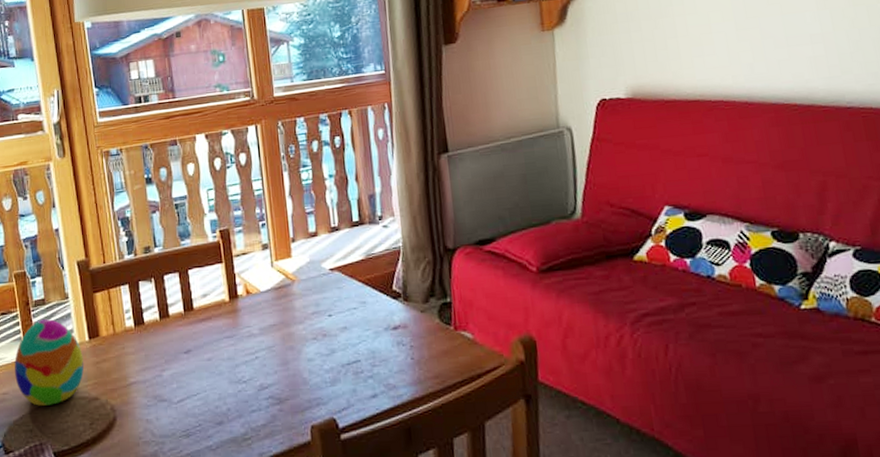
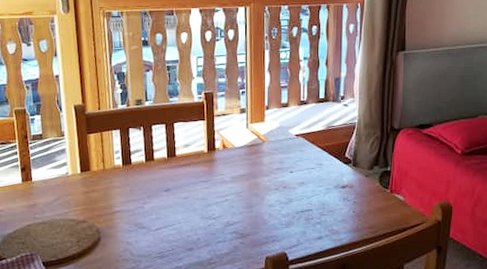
decorative egg: present [15,319,84,406] -> none [11,152,75,224]

